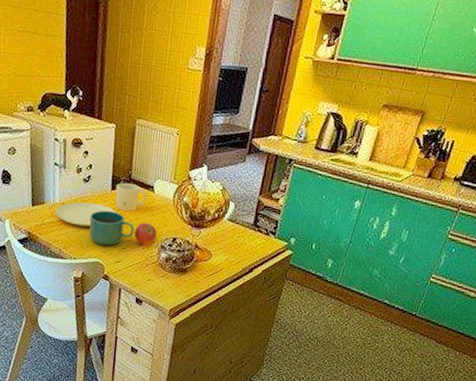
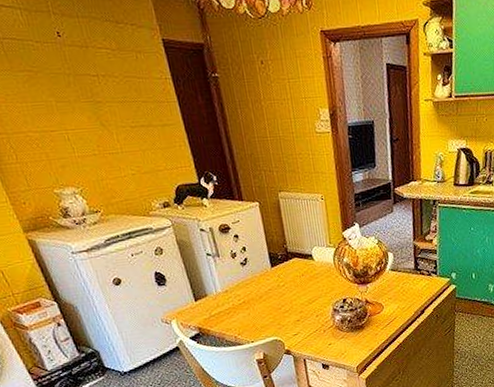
plate: present [55,202,116,228] -> none [220,283,282,311]
cup: present [88,210,134,246] -> none [256,287,304,323]
mug: present [115,182,146,212] -> none [274,256,308,285]
fruit: present [134,222,157,245] -> none [304,290,327,313]

